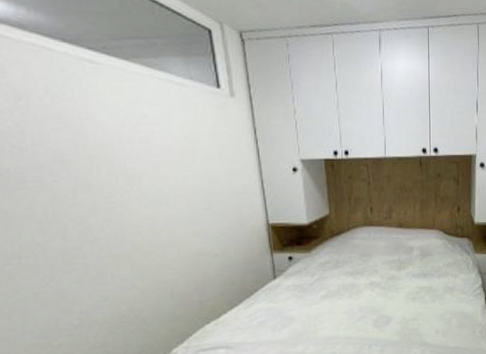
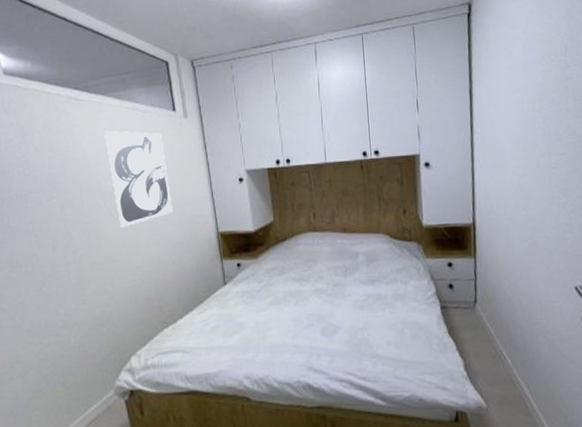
wall art: none [130,103,216,216] -> present [105,130,173,228]

